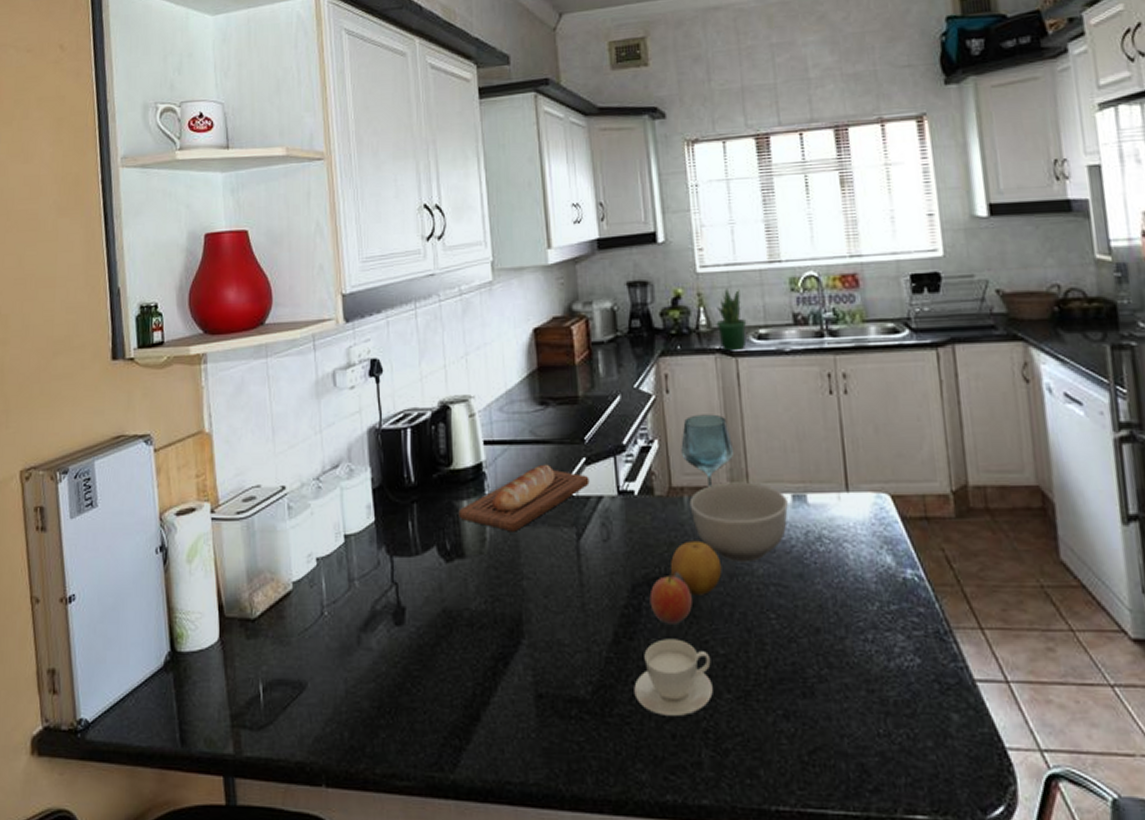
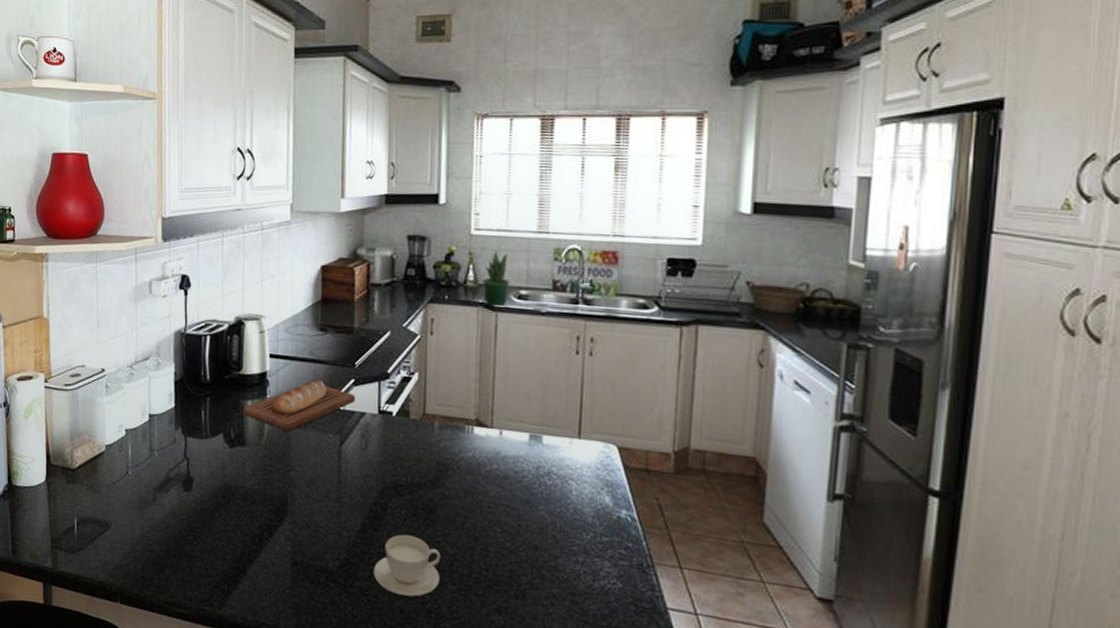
fruit: present [649,572,692,624] -> none [395,482,431,525]
fruit: present [671,540,722,595] -> none [416,459,460,505]
wine glass: present [681,414,735,518] -> none [437,356,484,441]
bowl: present [689,482,788,563] -> none [439,416,525,485]

